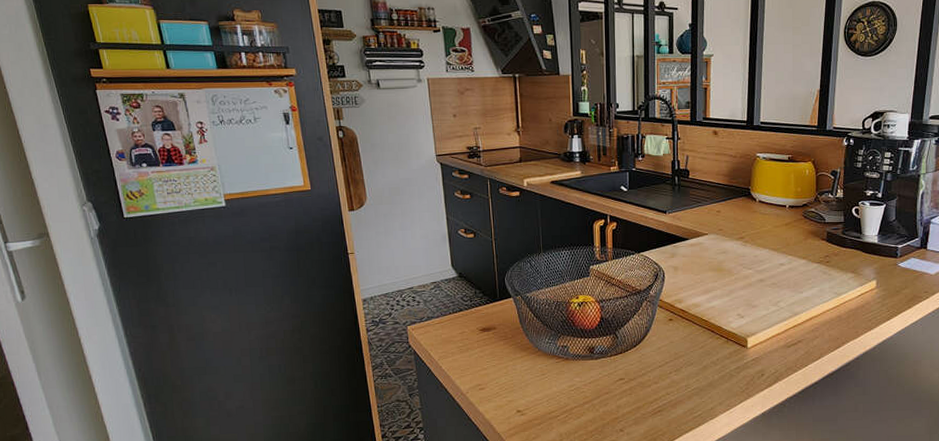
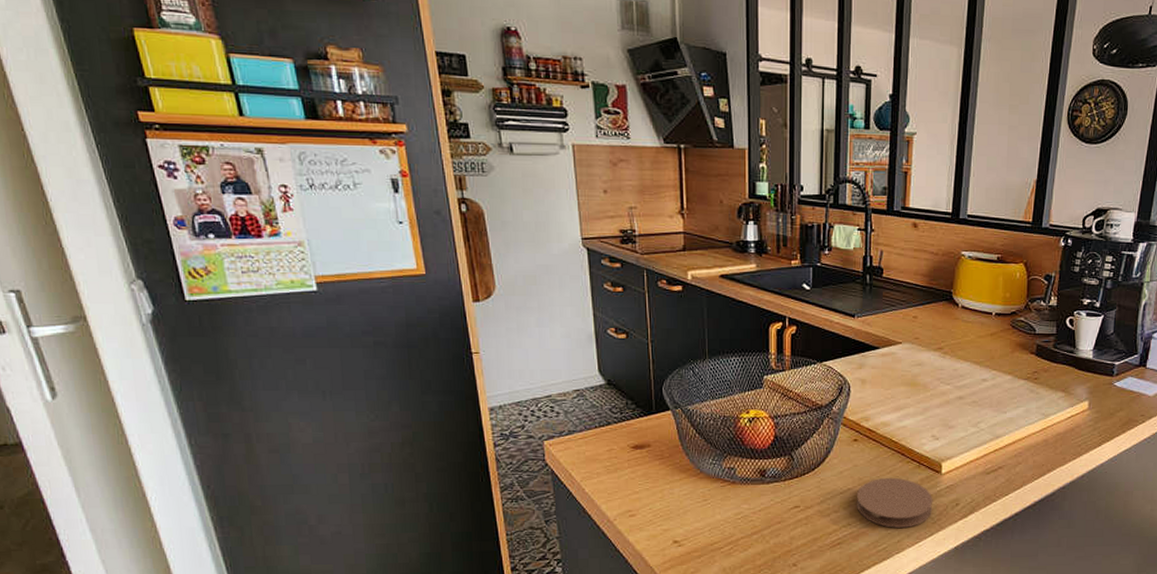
coaster: none [673,352,741,397] -> present [856,477,933,528]

